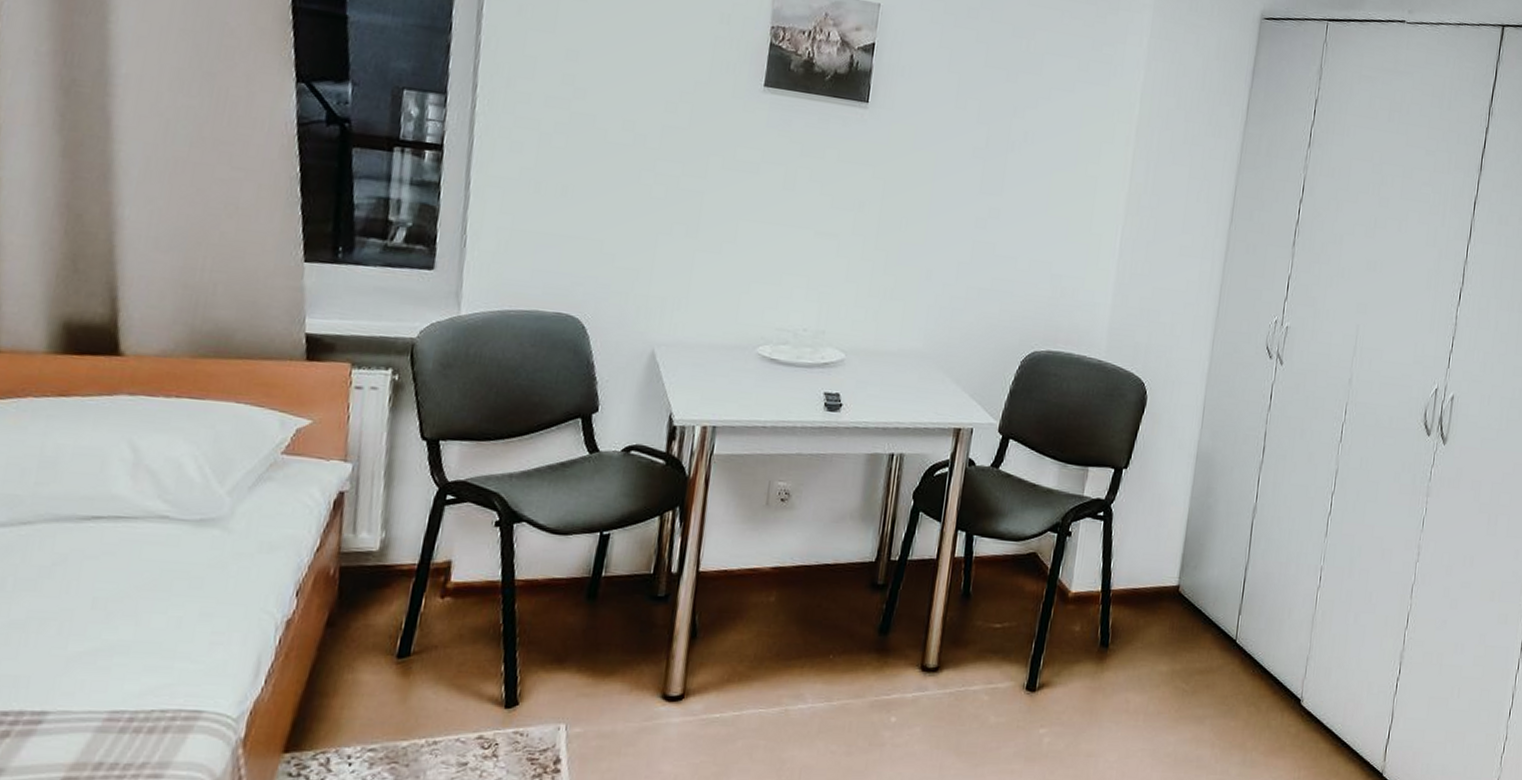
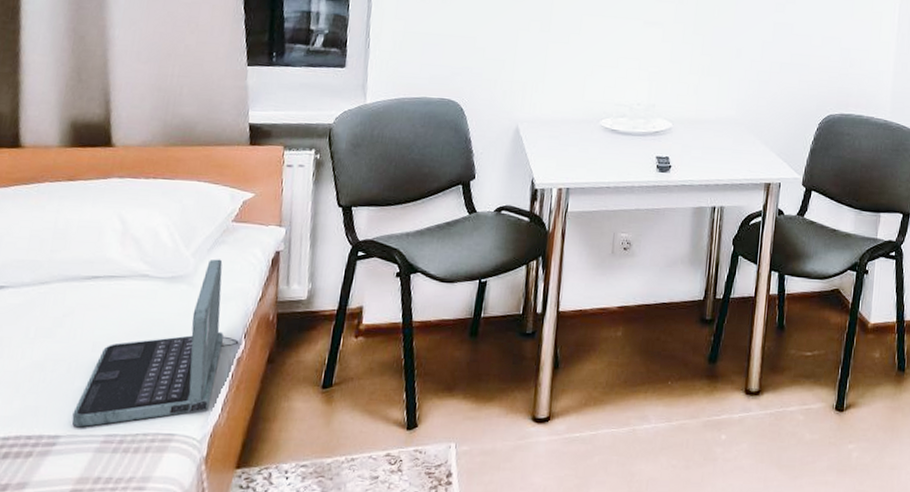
laptop: none [63,499,290,703] -> present [71,259,239,428]

